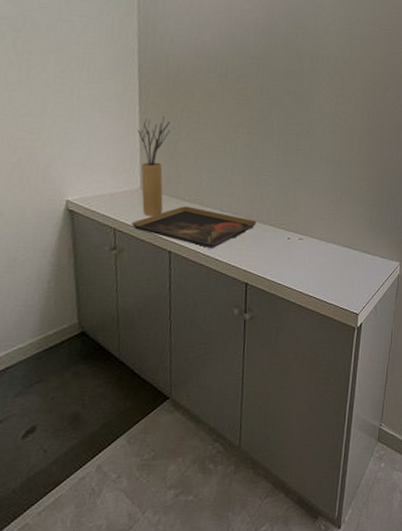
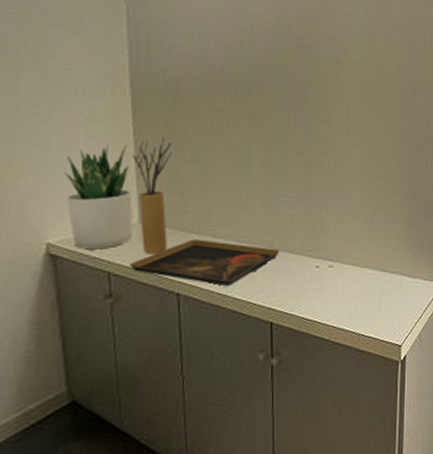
planter: none [81,119,136,209] -> present [63,143,134,250]

